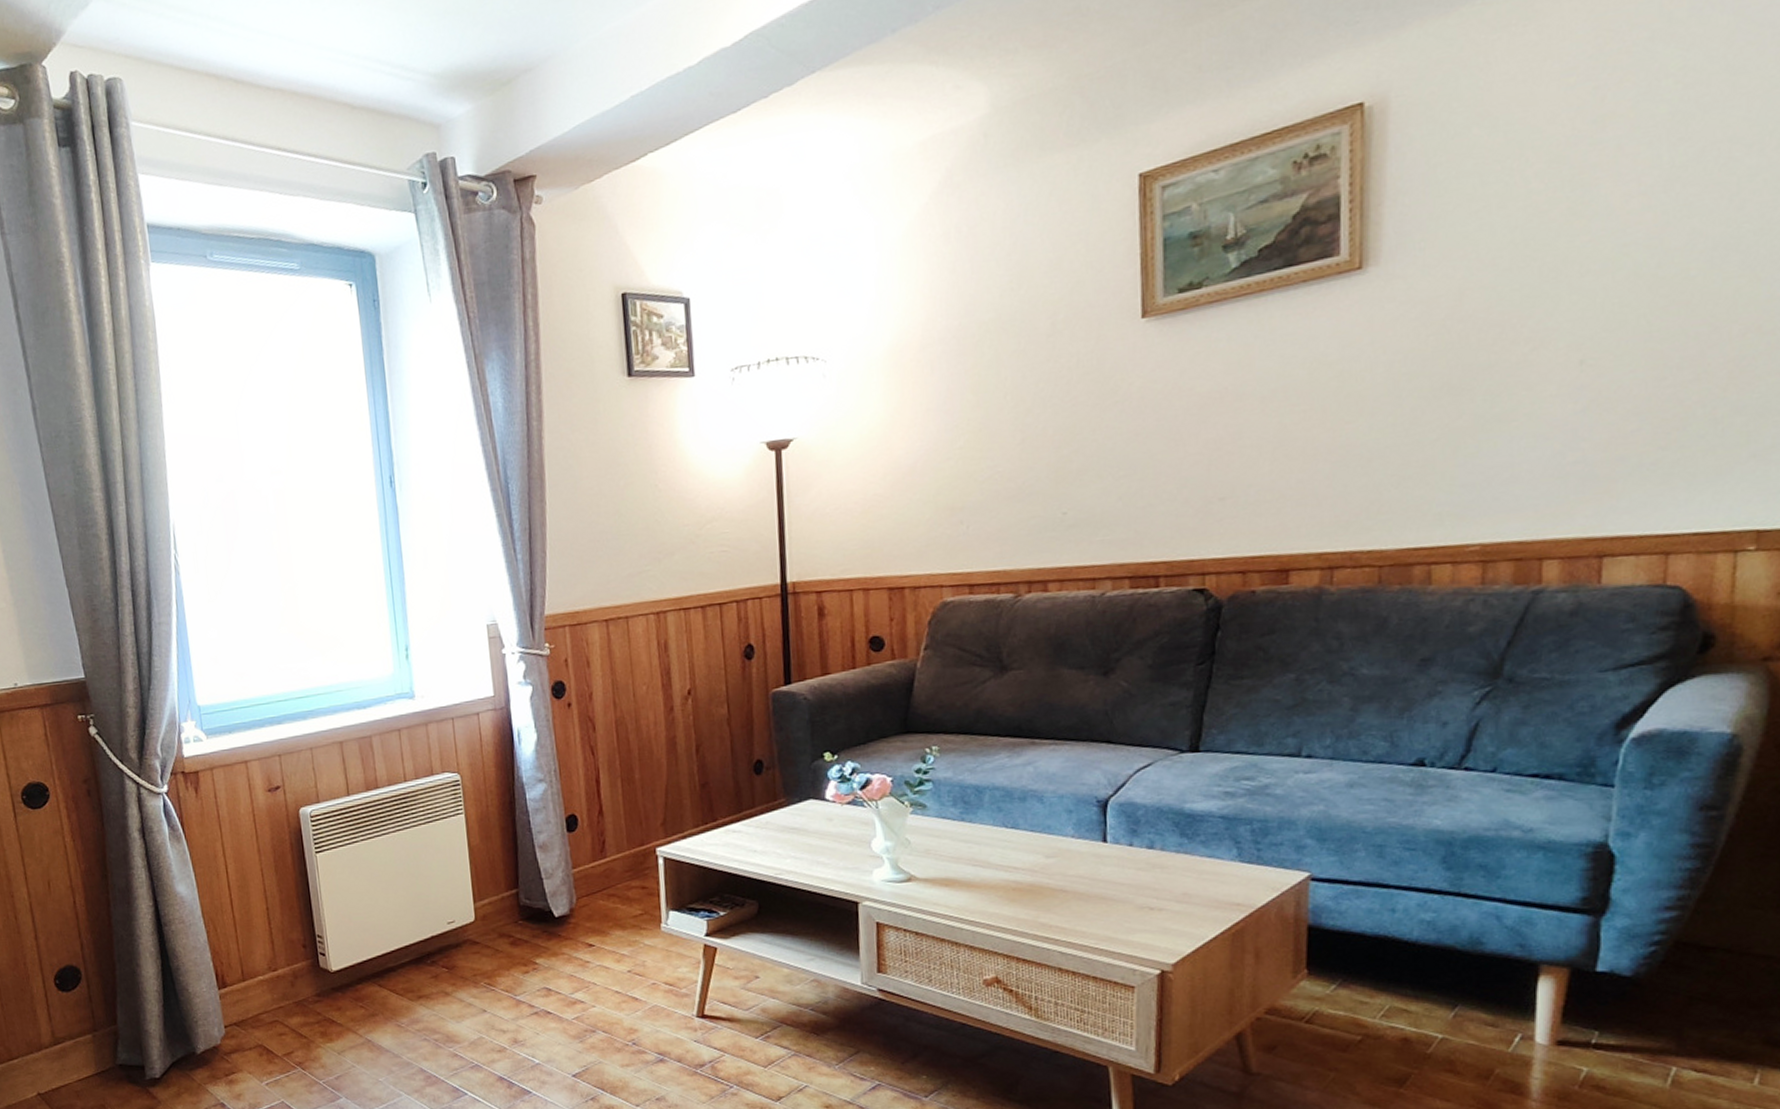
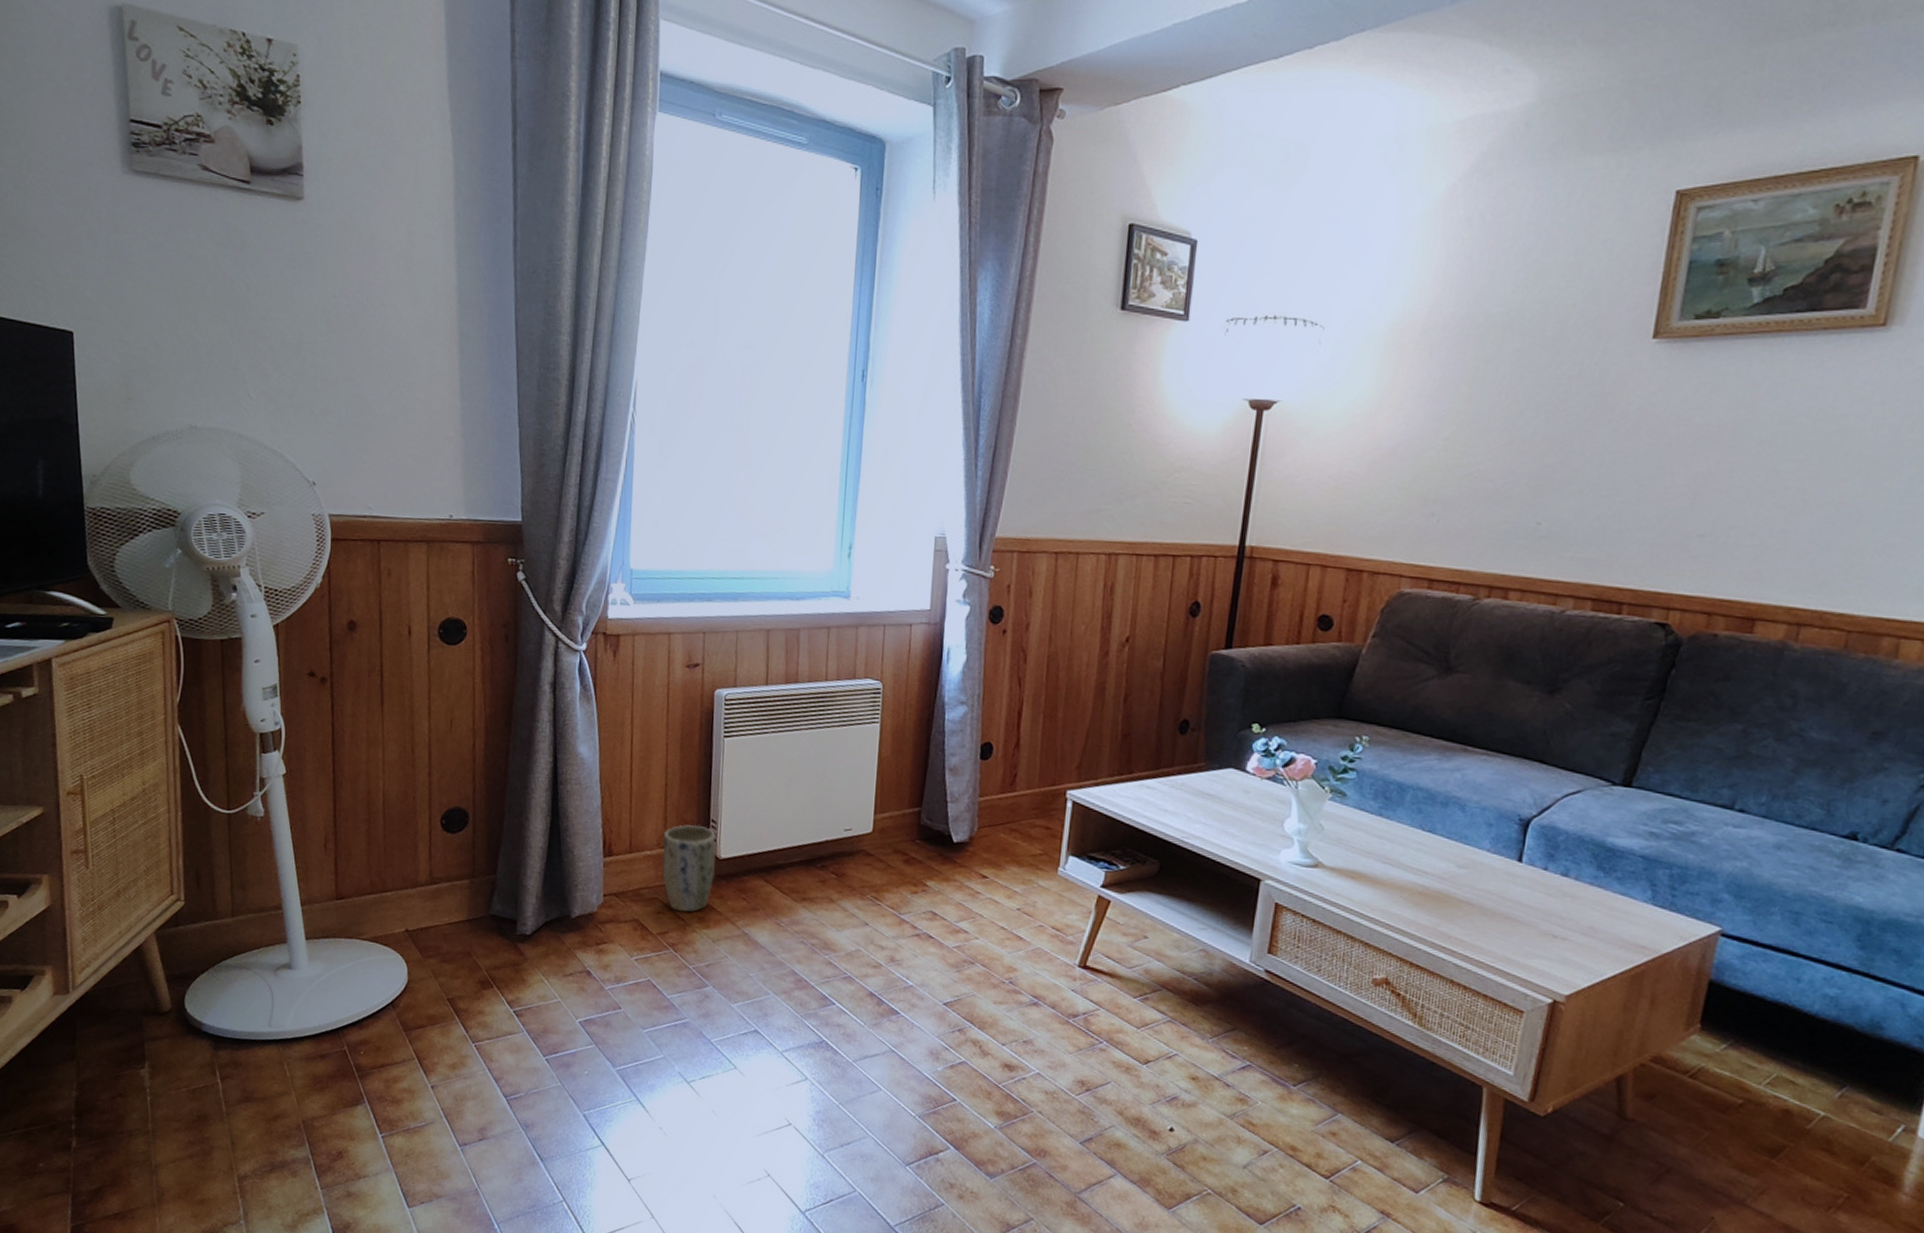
plant pot: none [273,942,330,1030] -> present [662,824,717,913]

